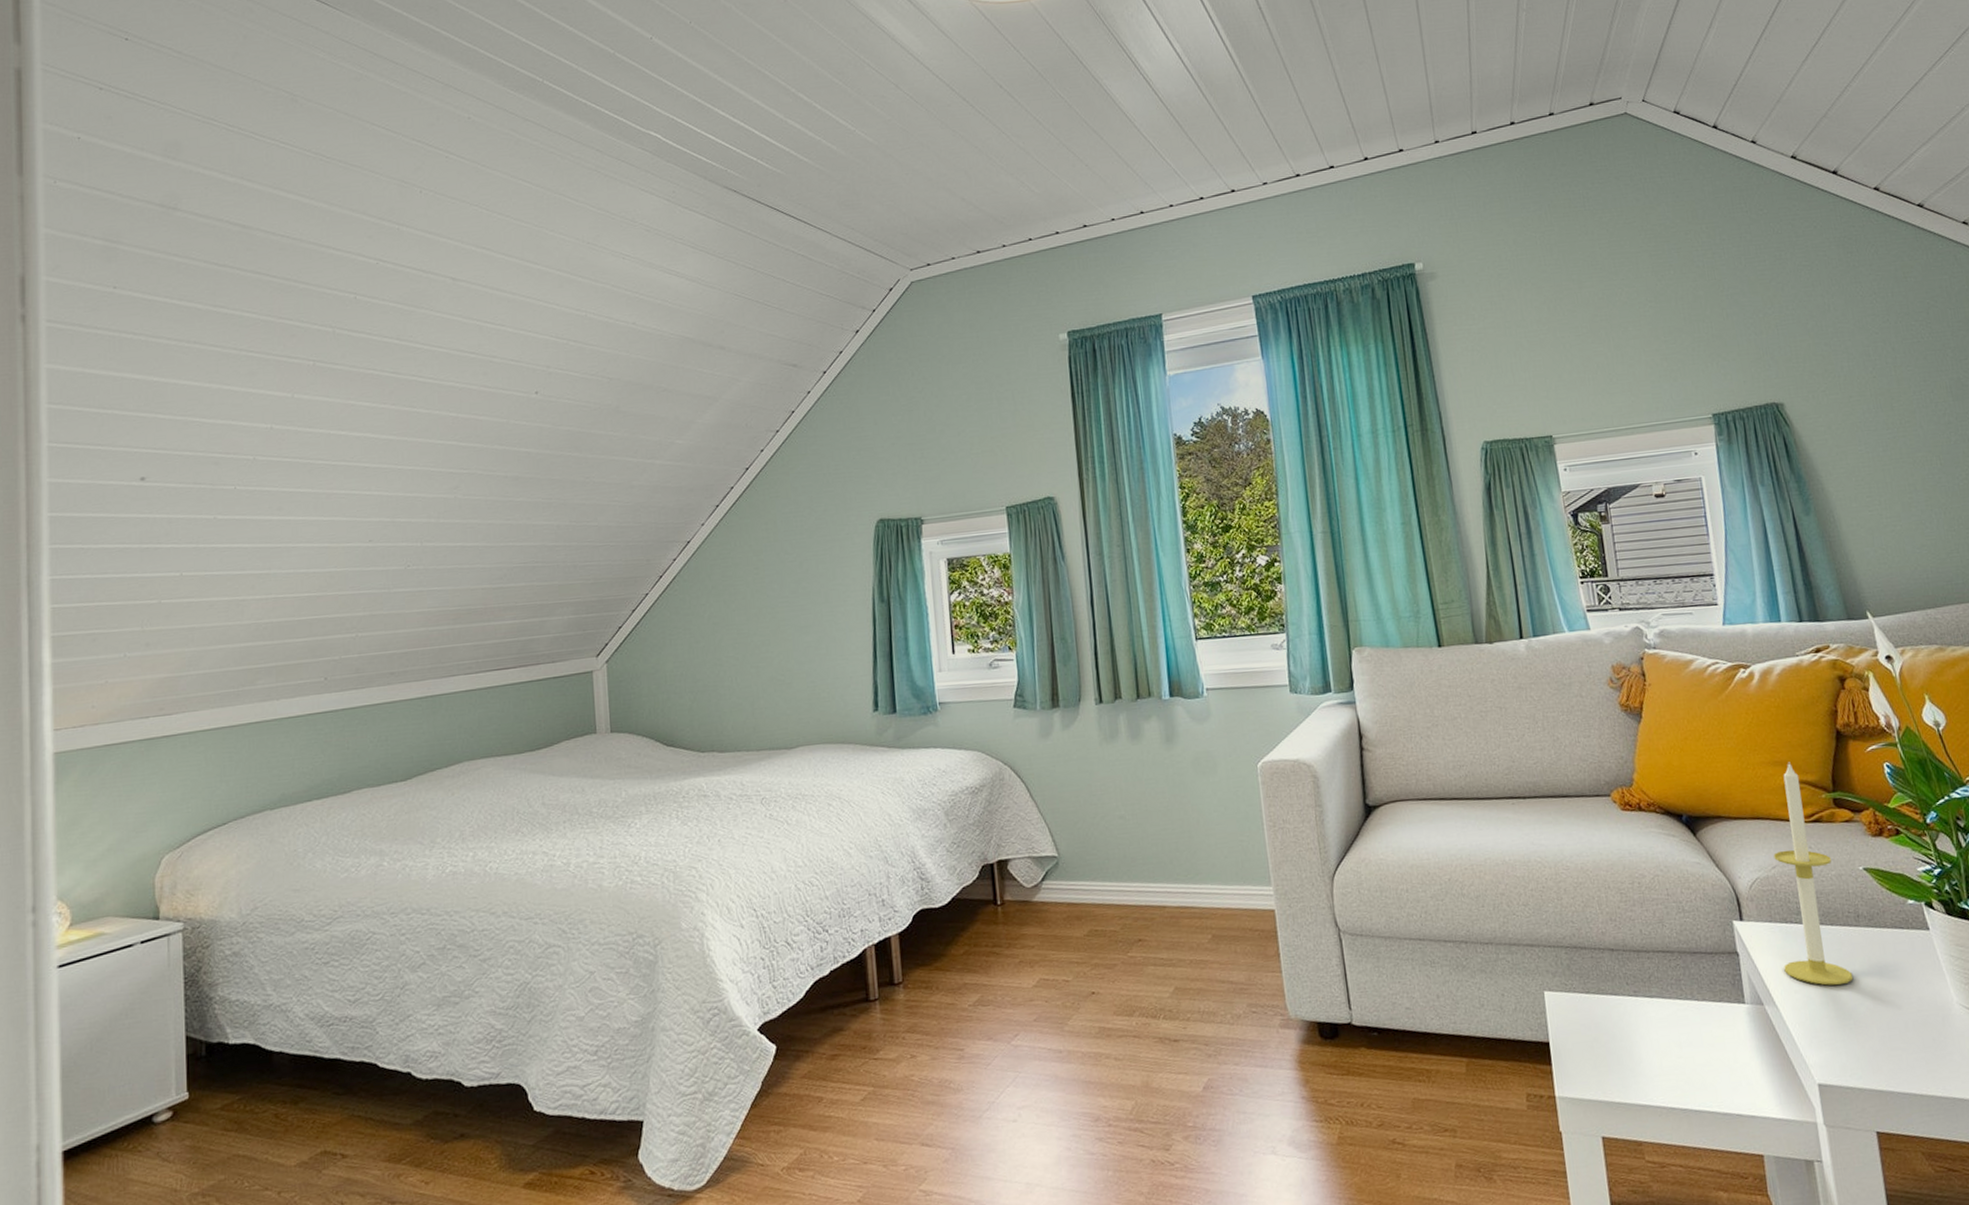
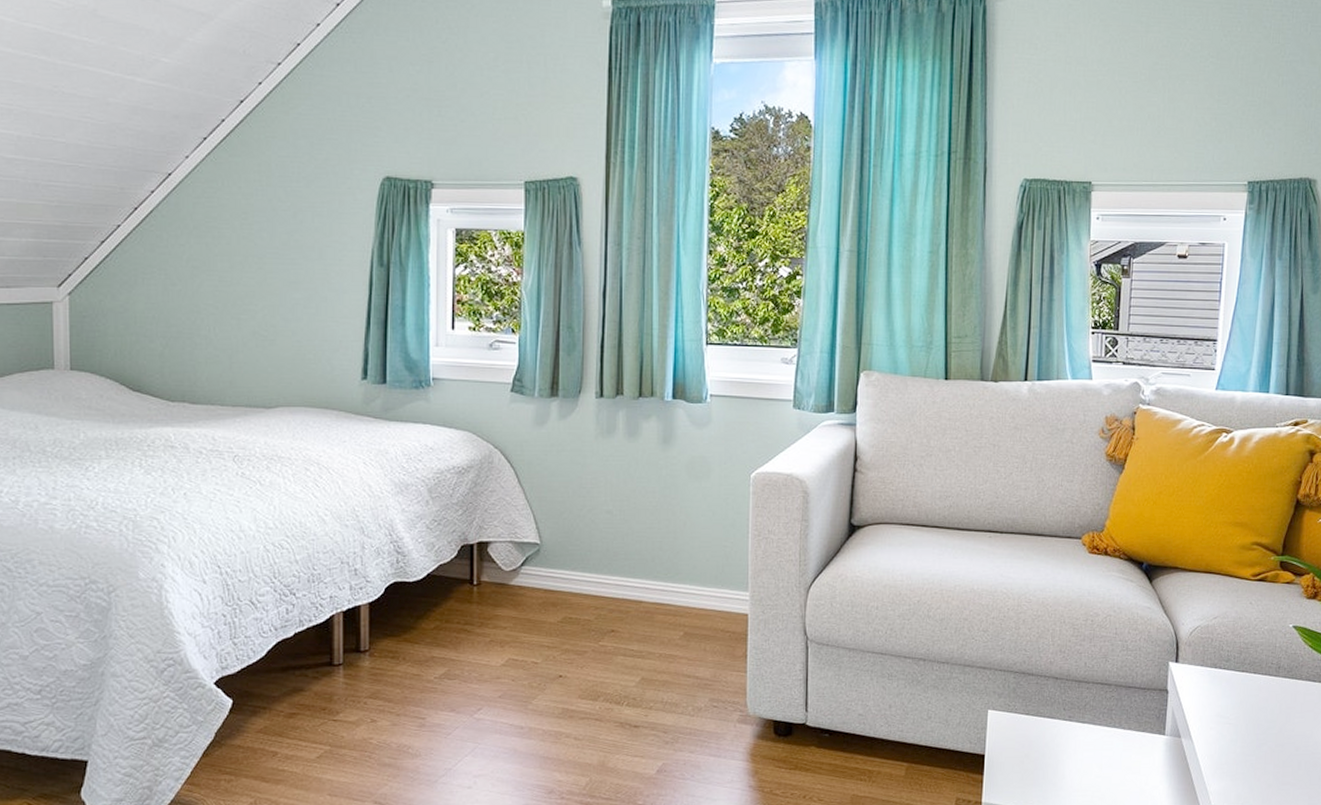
candle: present [1773,762,1853,986] -> none [1205,524,1267,725]

